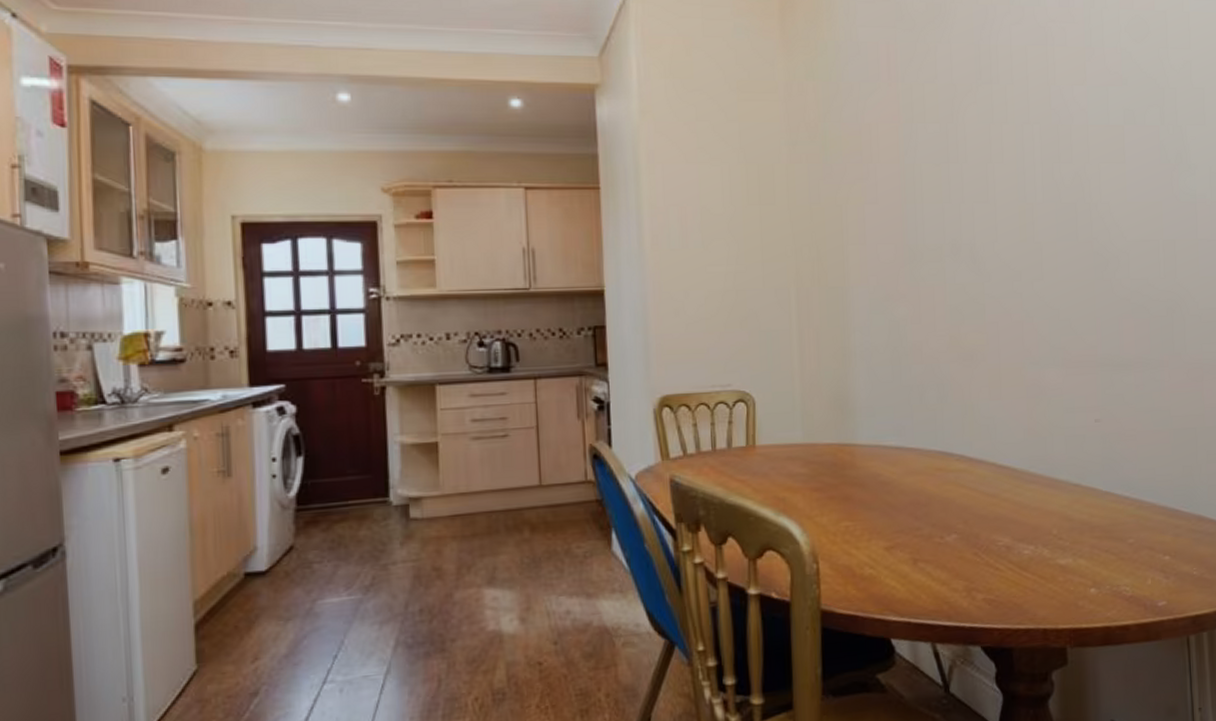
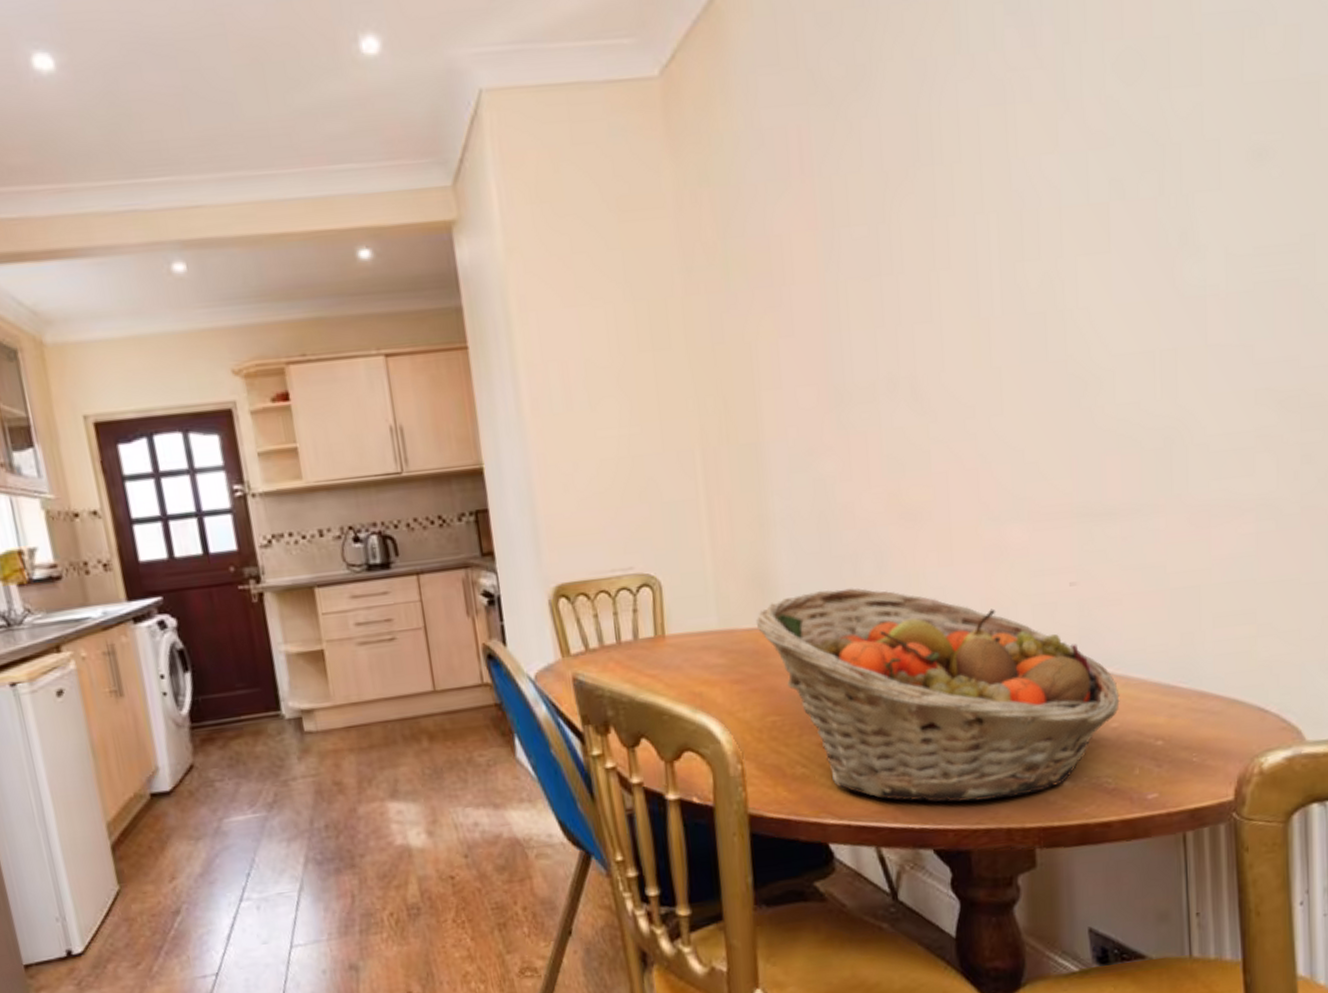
fruit basket: none [835,413,1135,604] -> present [755,588,1120,802]

